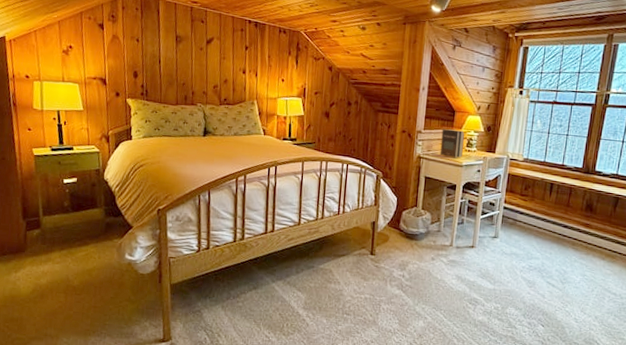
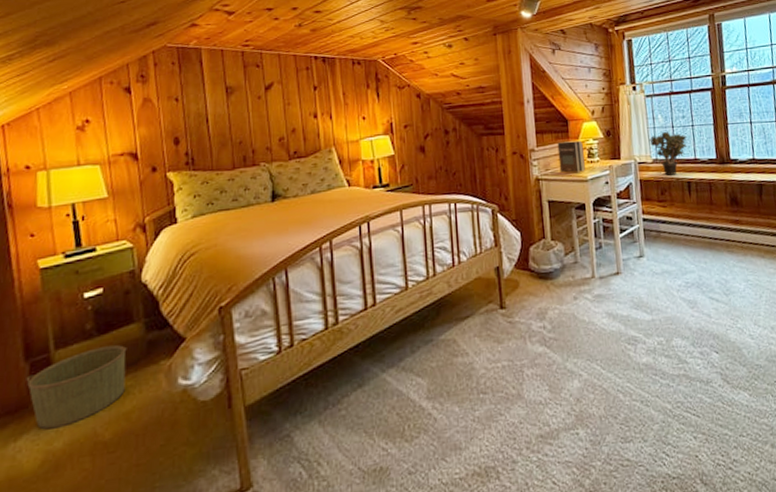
basket: none [23,220,92,270] -> present [26,345,127,430]
potted plant: none [524,136,560,175] -> present [648,131,687,176]

